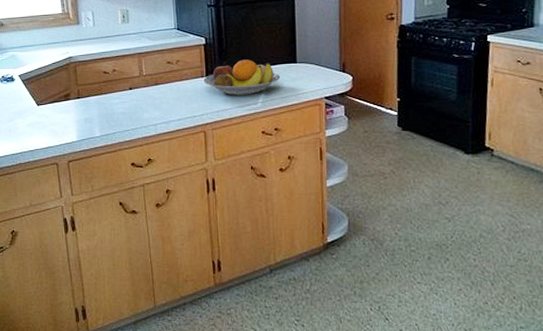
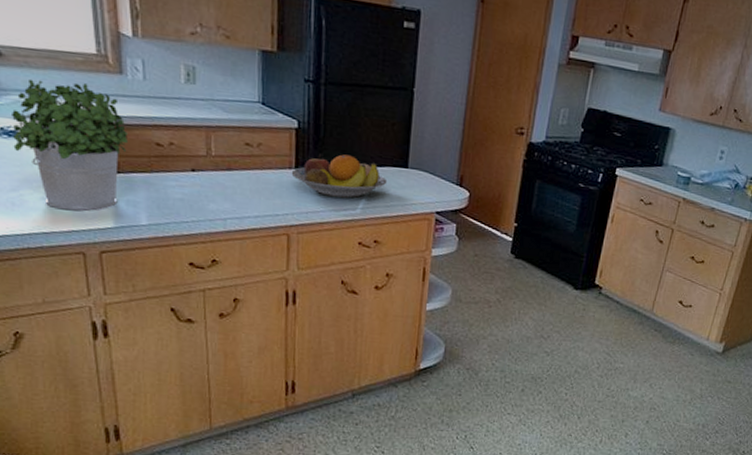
potted plant: none [9,36,85,132] -> present [12,78,129,211]

